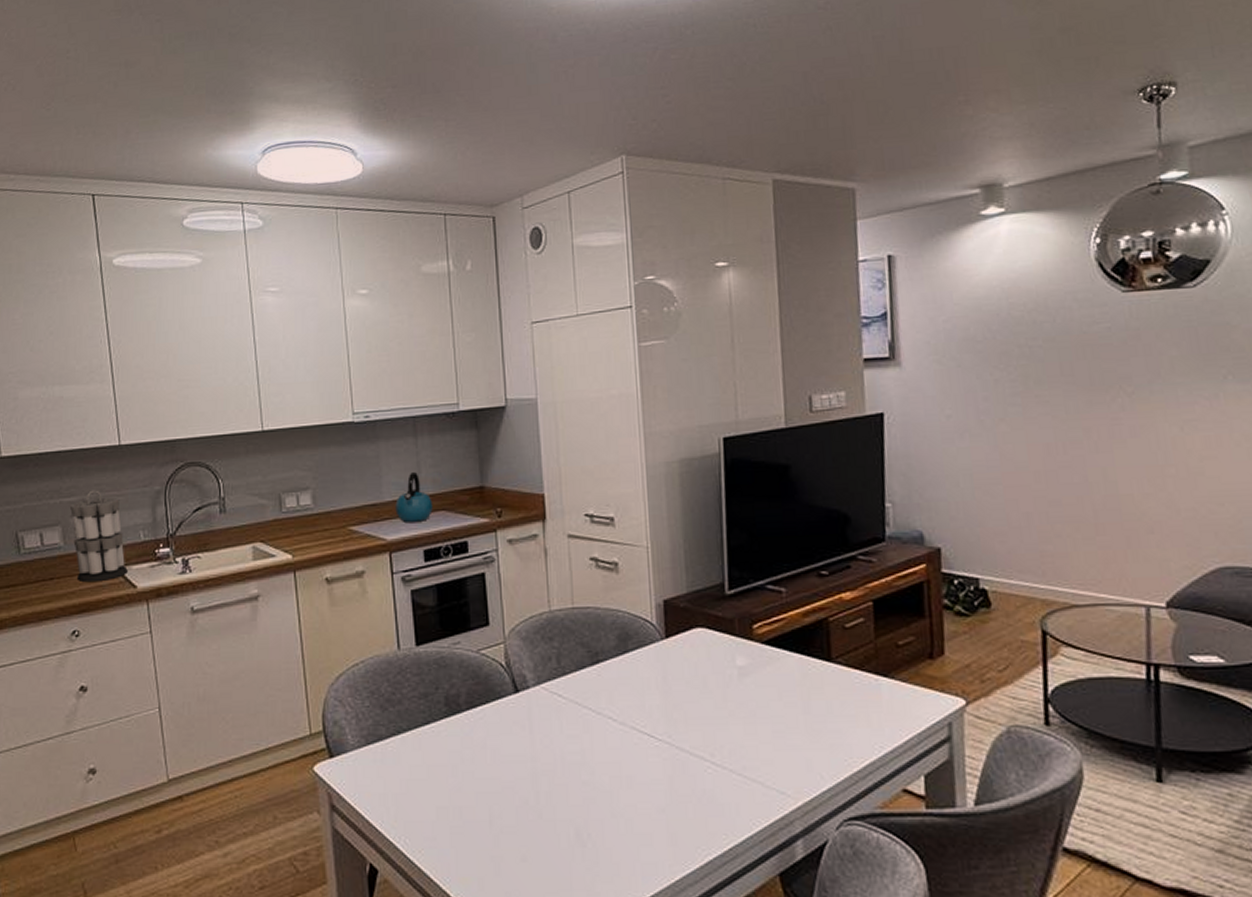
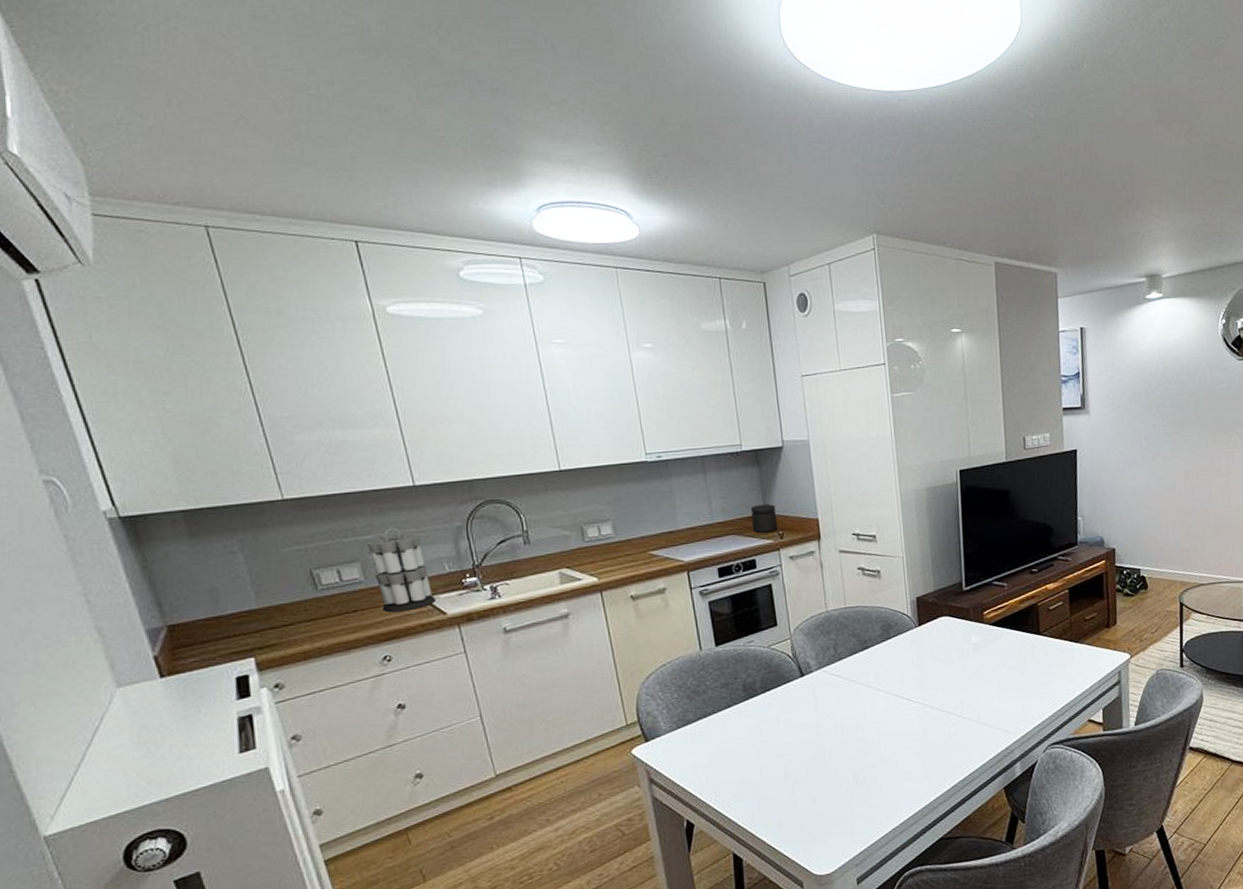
kettle: present [395,472,433,522] -> none [690,503,724,546]
jar: none [465,475,496,510] -> present [750,504,778,533]

